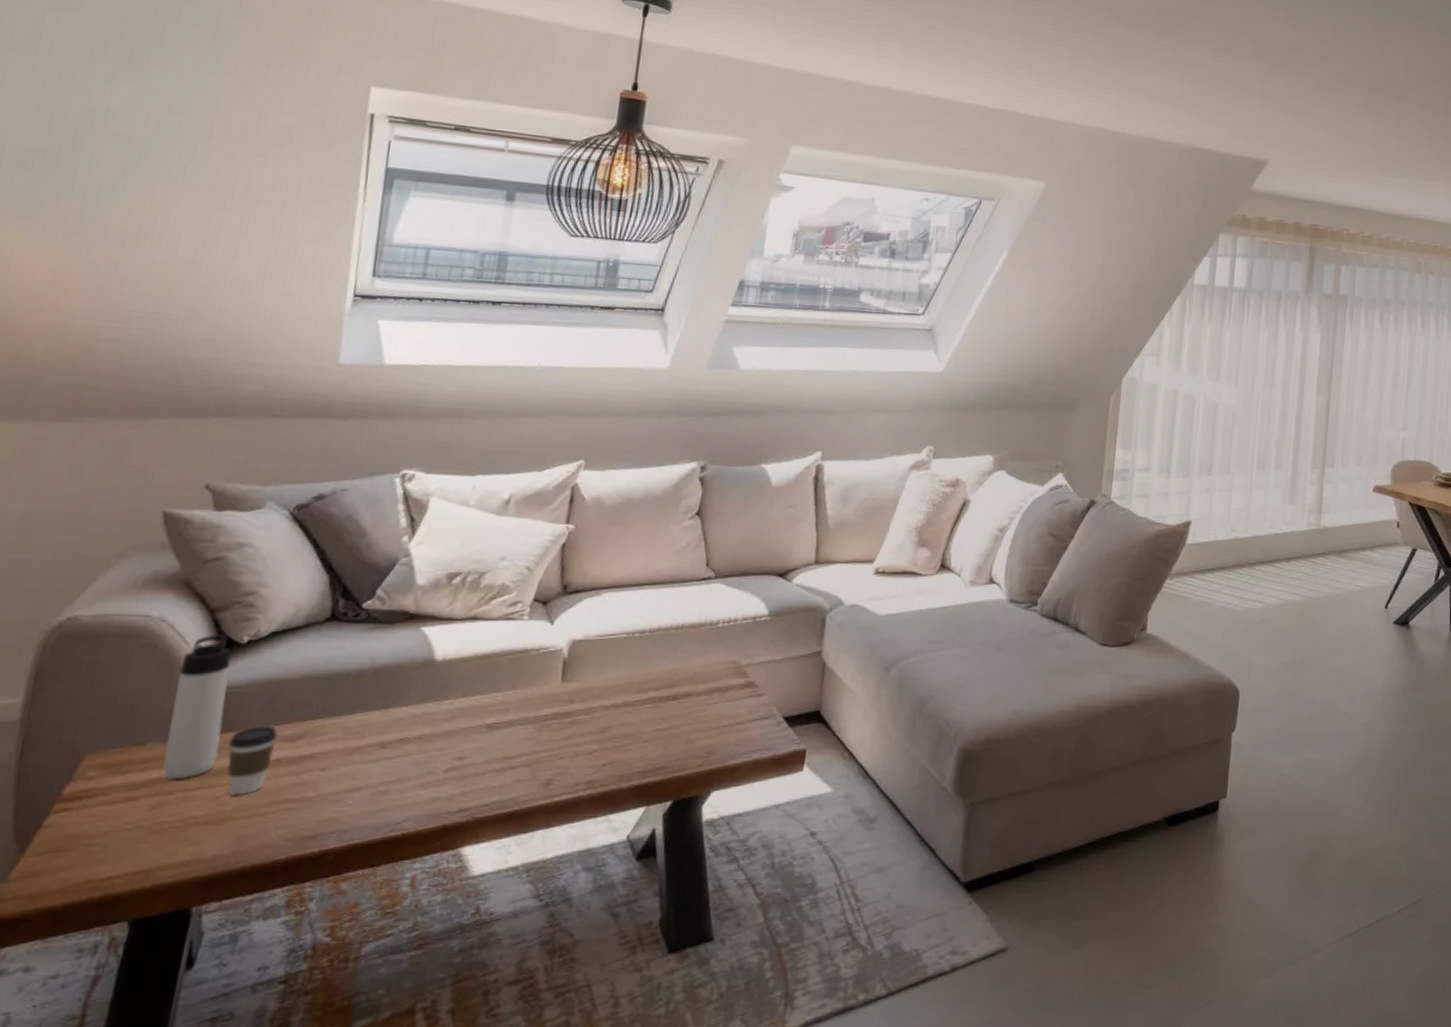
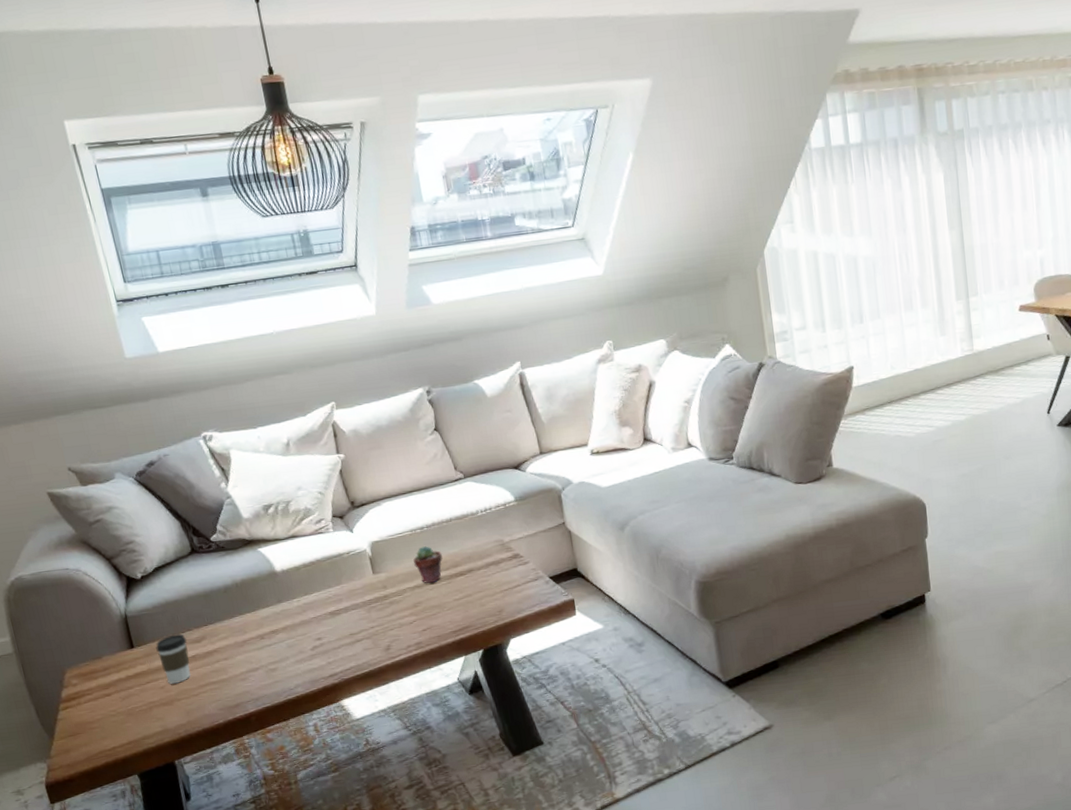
thermos bottle: present [161,635,231,779] -> none [102,575,153,678]
potted succulent: none [617,655,658,704] -> present [413,546,443,583]

